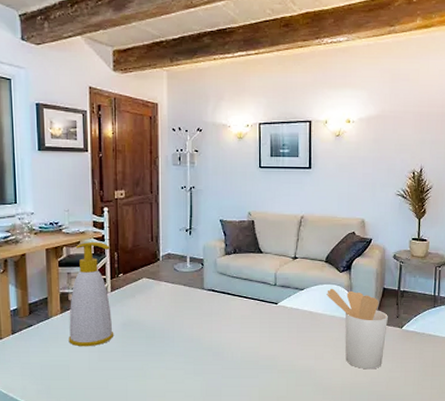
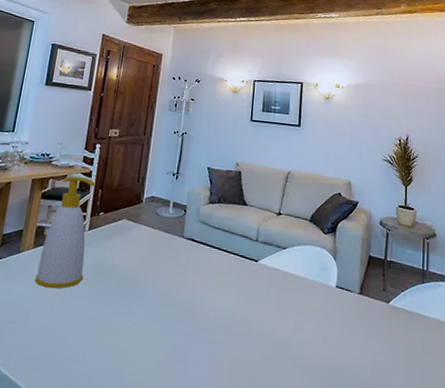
utensil holder: present [327,288,388,370] -> none [310,250,374,349]

